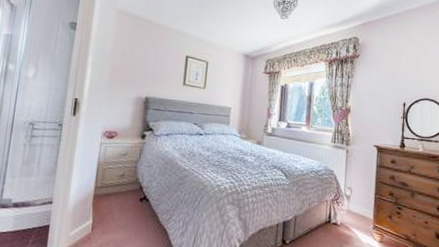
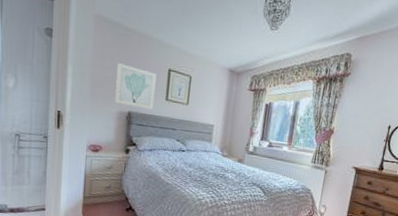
wall art: none [132,52,174,95] -> present [114,63,157,110]

